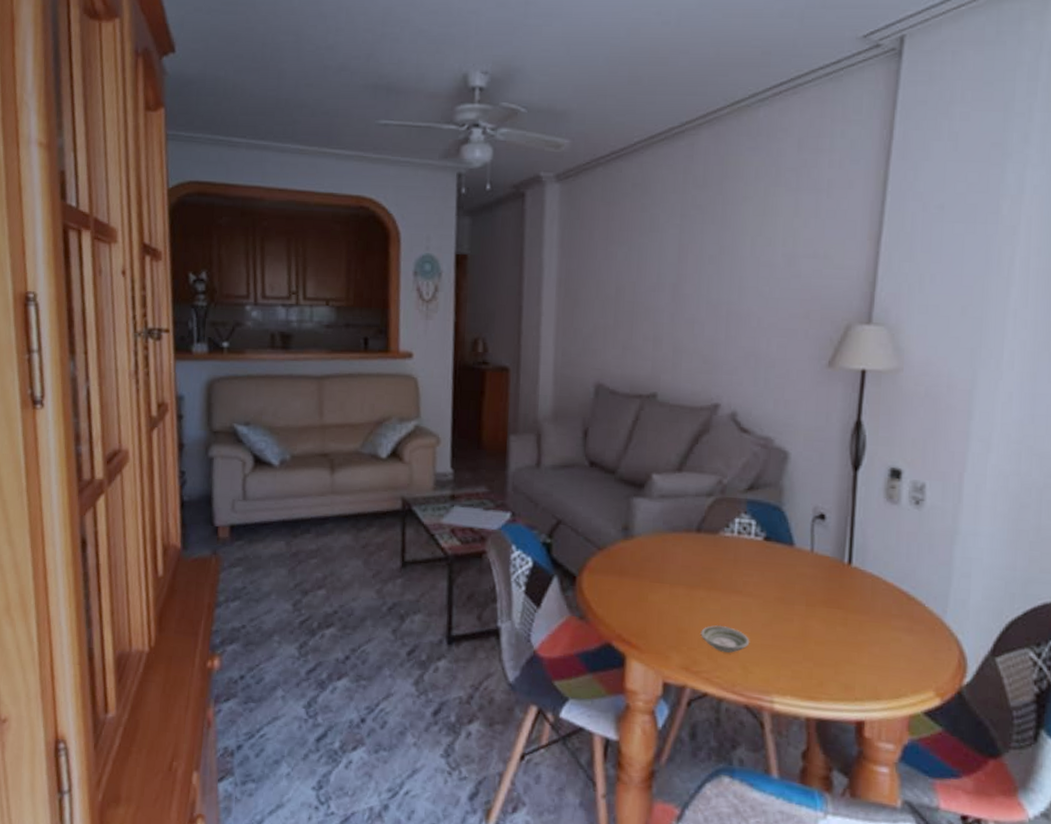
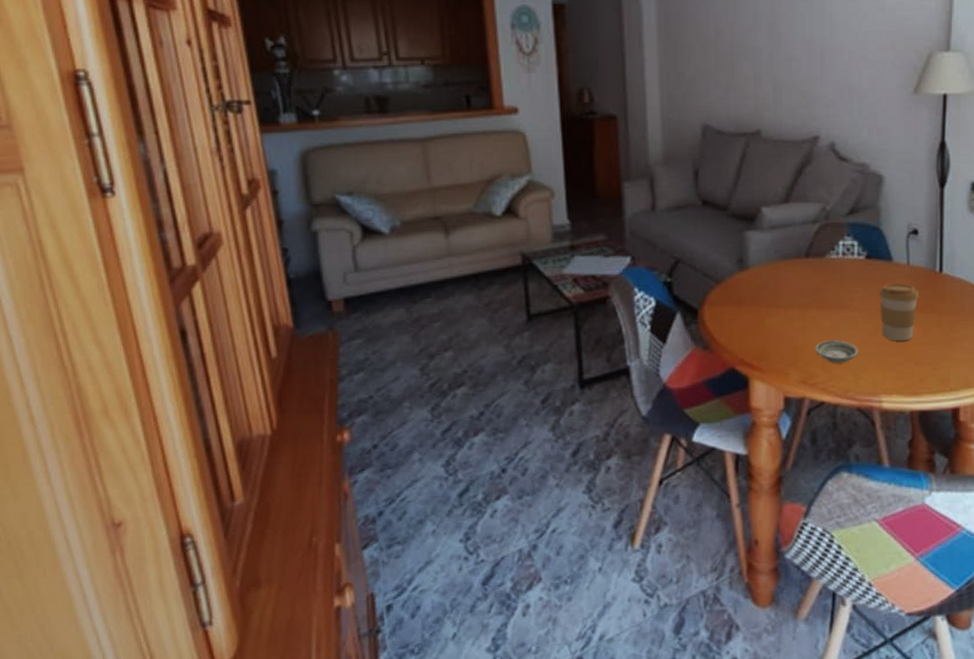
coffee cup: none [776,571,824,637] -> present [878,284,920,342]

